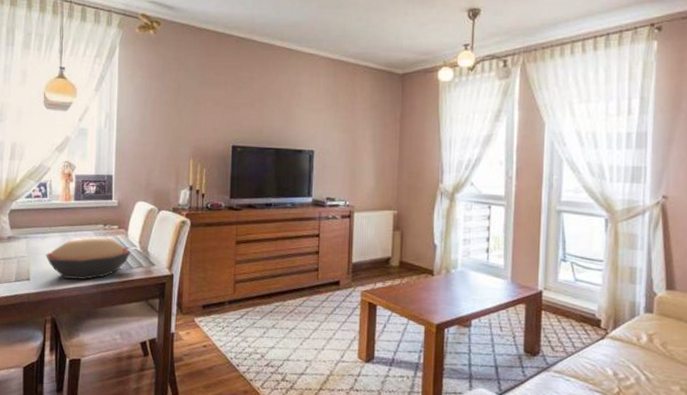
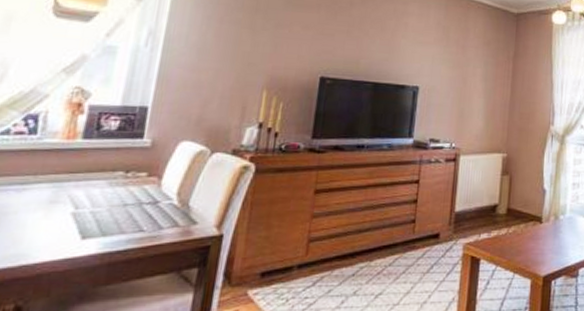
decorative bowl: present [45,237,131,280] -> none [19,188,163,247]

